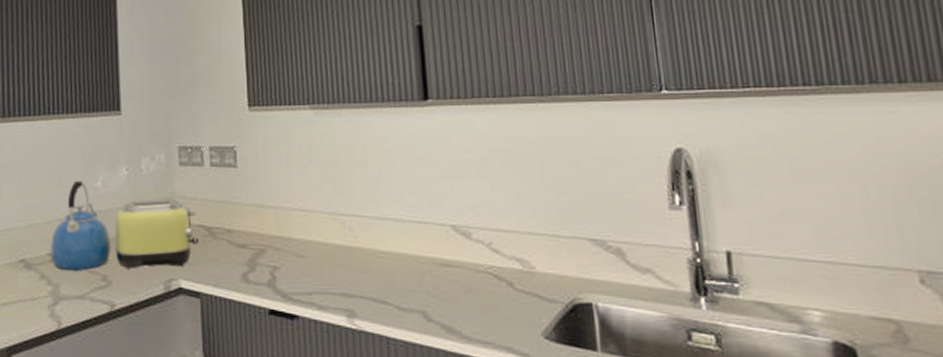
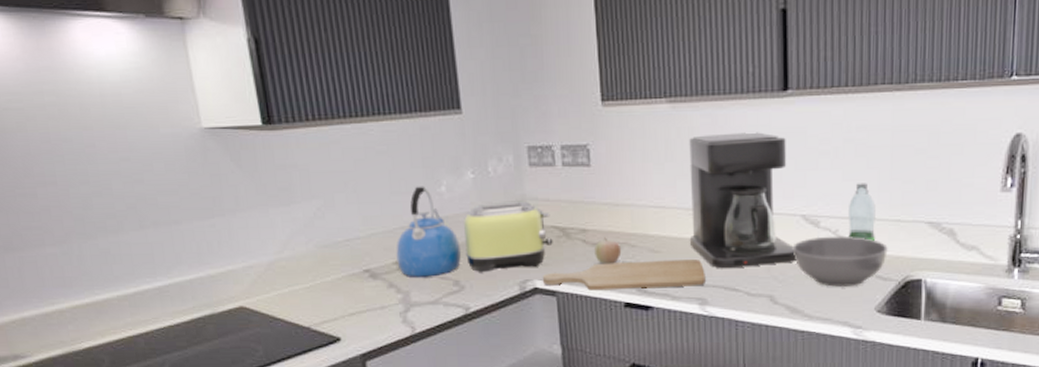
chopping board: none [188,265,353,296] -> present [543,260,705,291]
fruit: none [239,239,266,267] -> present [594,237,622,264]
coffee maker: none [332,139,449,279] -> present [689,132,797,269]
bowl: none [443,248,550,307] -> present [792,236,888,287]
bottle: none [500,194,535,257] -> present [847,183,876,241]

